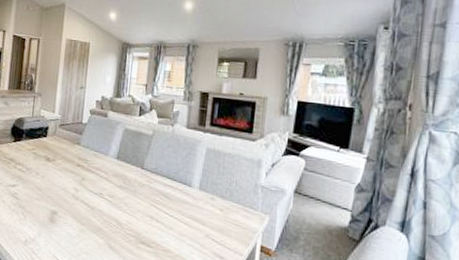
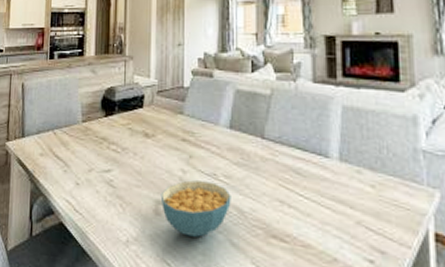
cereal bowl: none [56,197,113,241] -> present [160,180,231,237]

